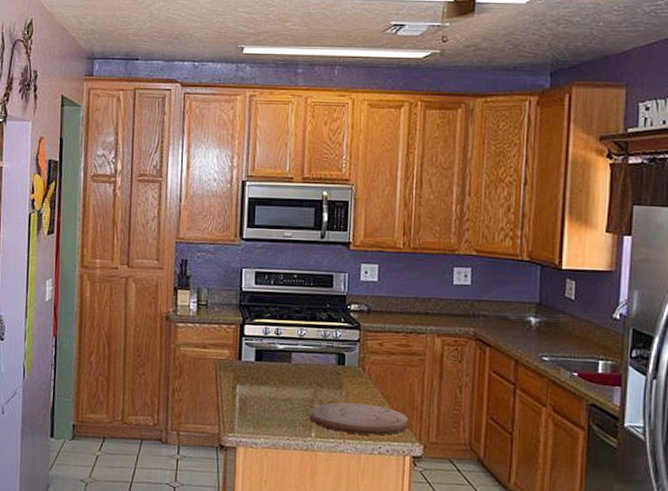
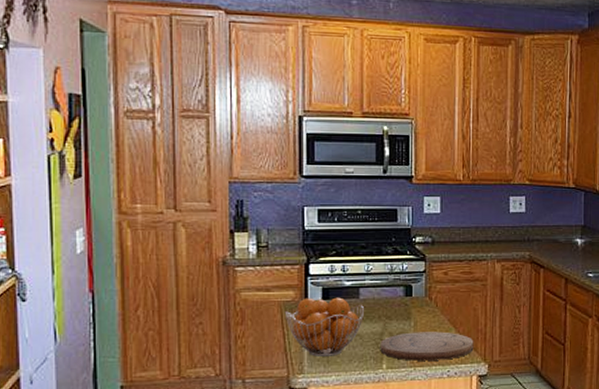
fruit basket: none [219,357,295,419] -> present [284,297,364,357]

